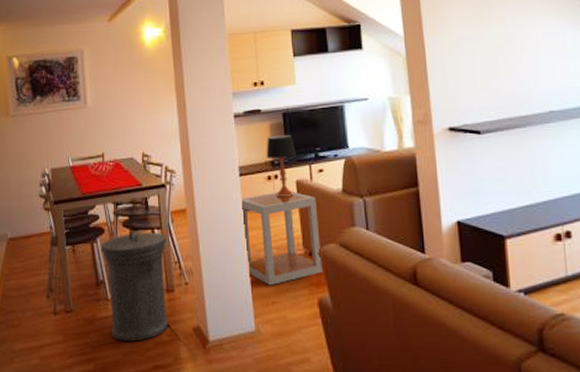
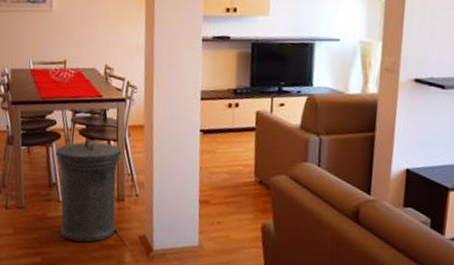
side table: present [242,192,322,286] -> none [198,119,274,207]
table lamp: present [266,134,296,197] -> none [229,64,260,126]

